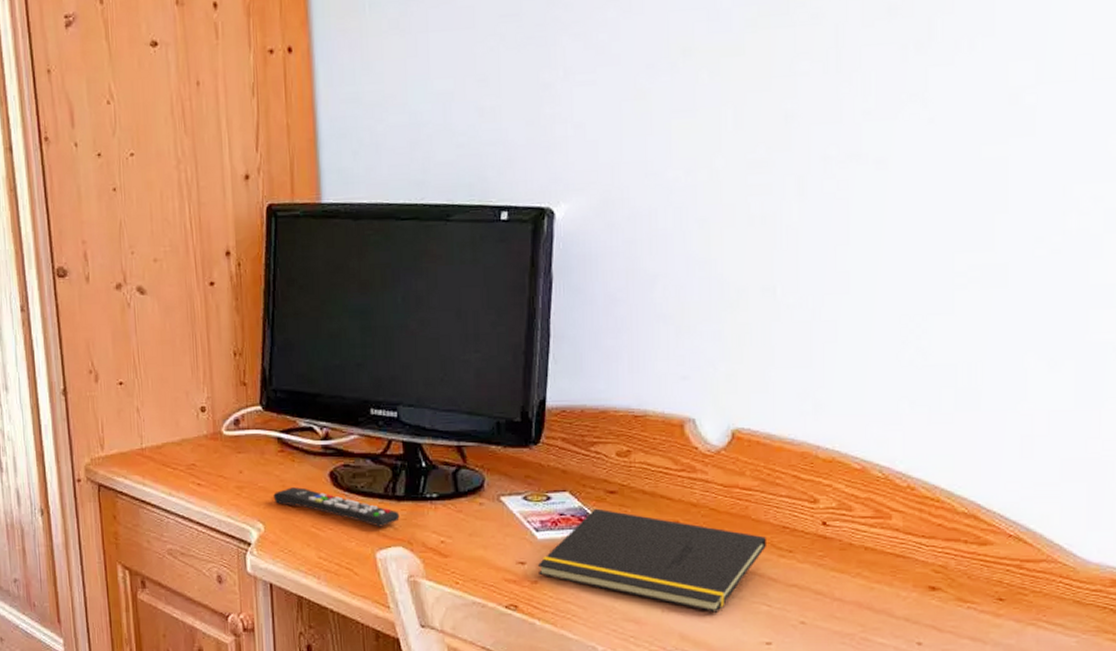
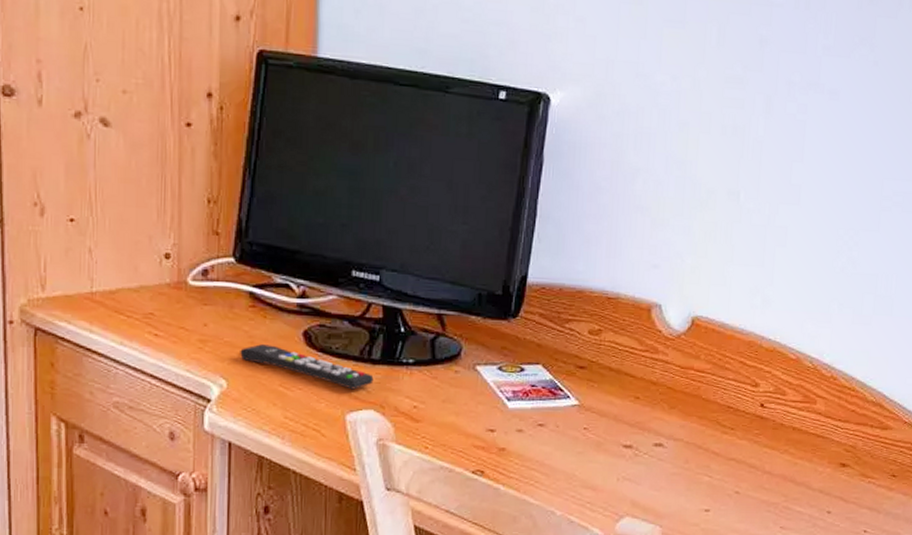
notepad: present [537,508,766,613] -> none [506,381,713,482]

